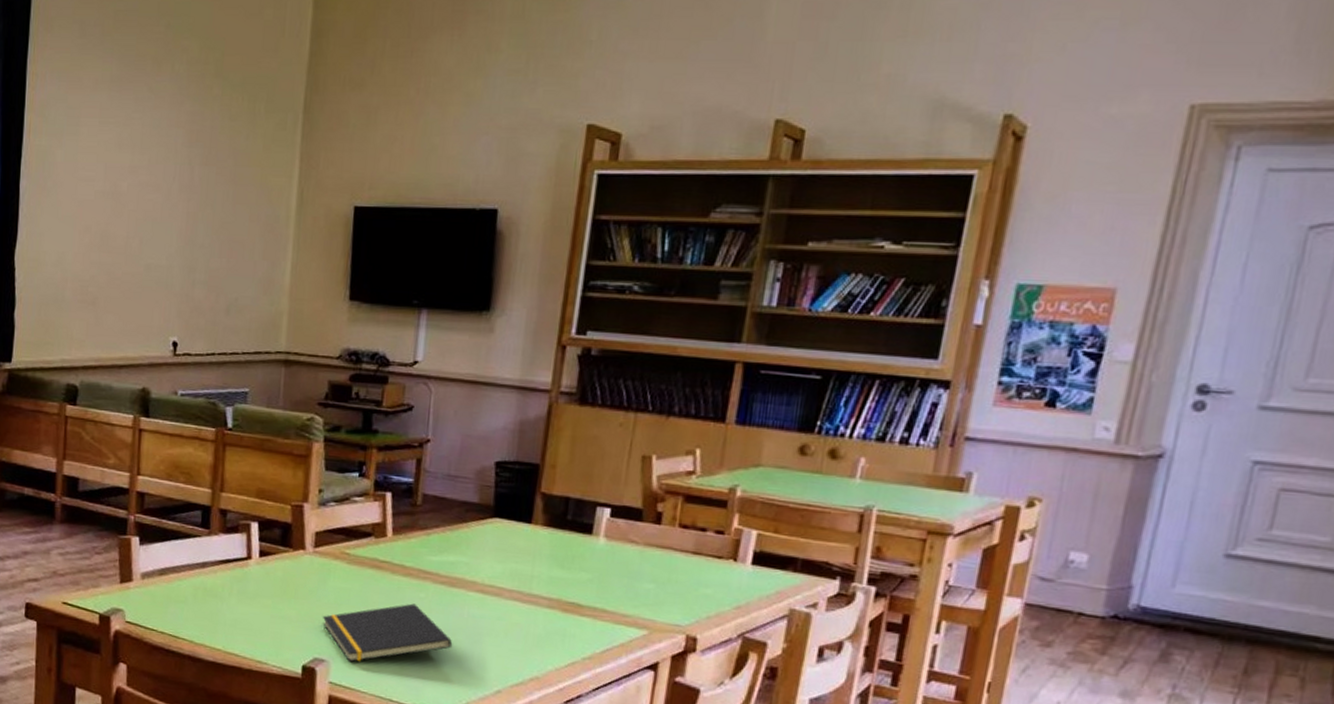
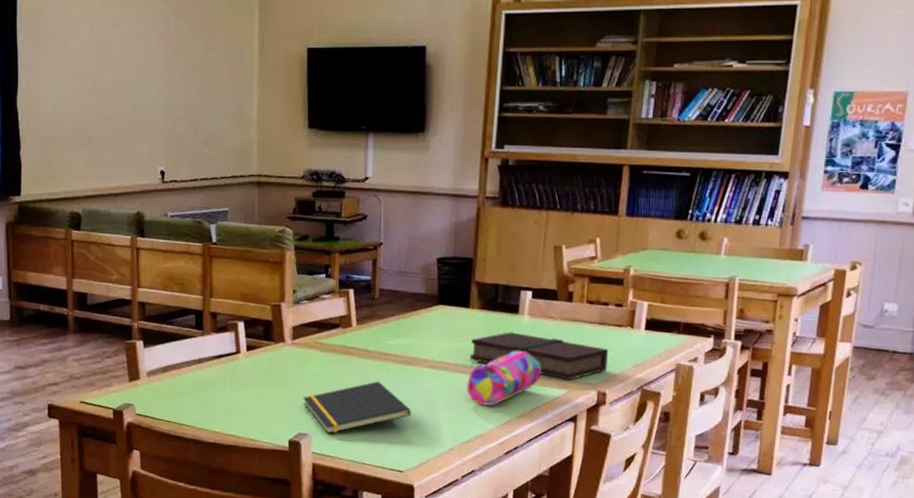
pencil case: none [522,578,617,643] -> present [467,350,541,406]
book: none [529,555,704,619] -> present [470,332,609,380]

